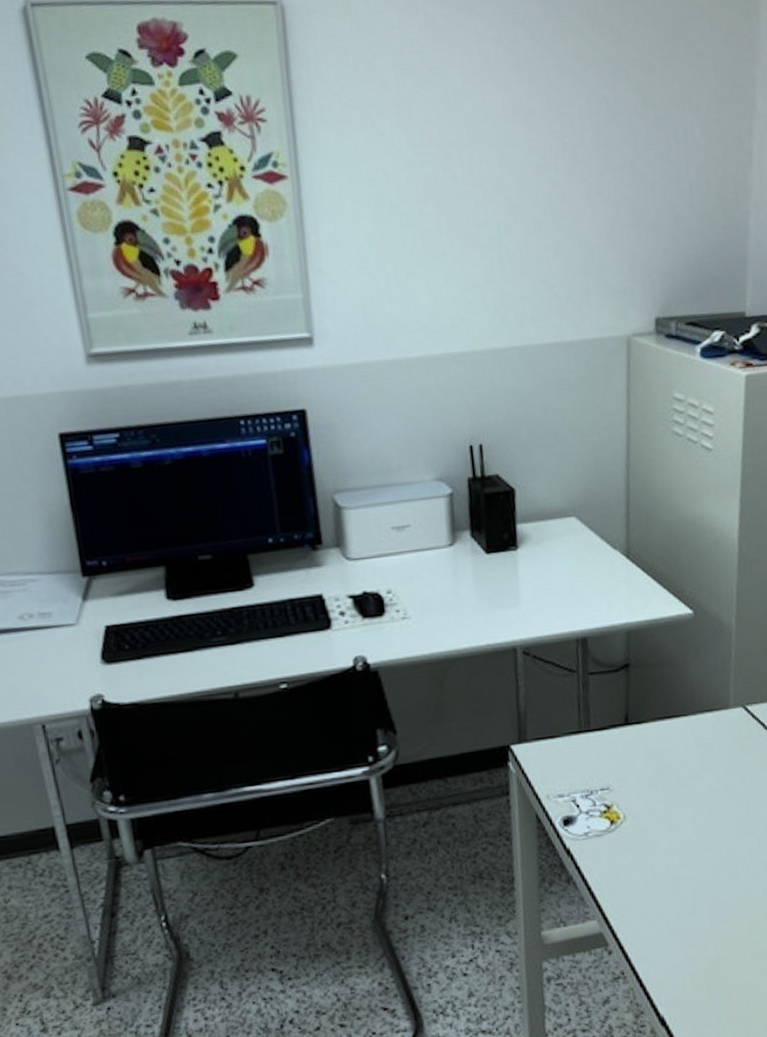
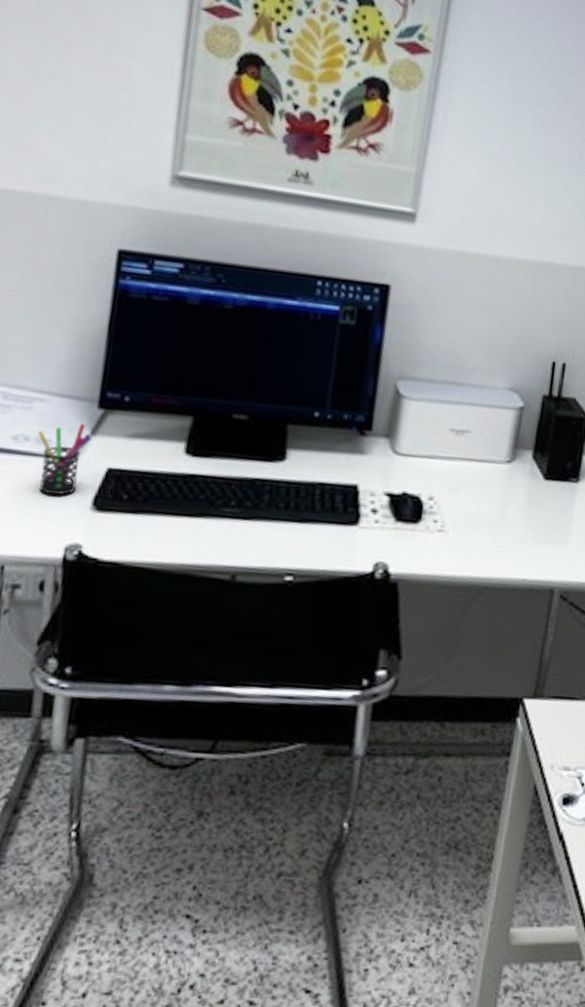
pen holder: none [38,592,85,659] -> present [37,423,91,496]

